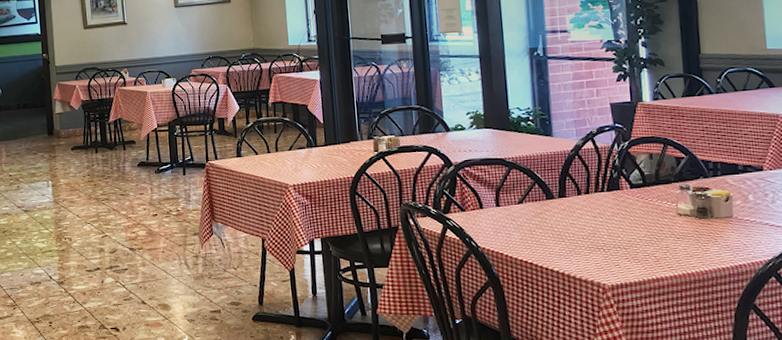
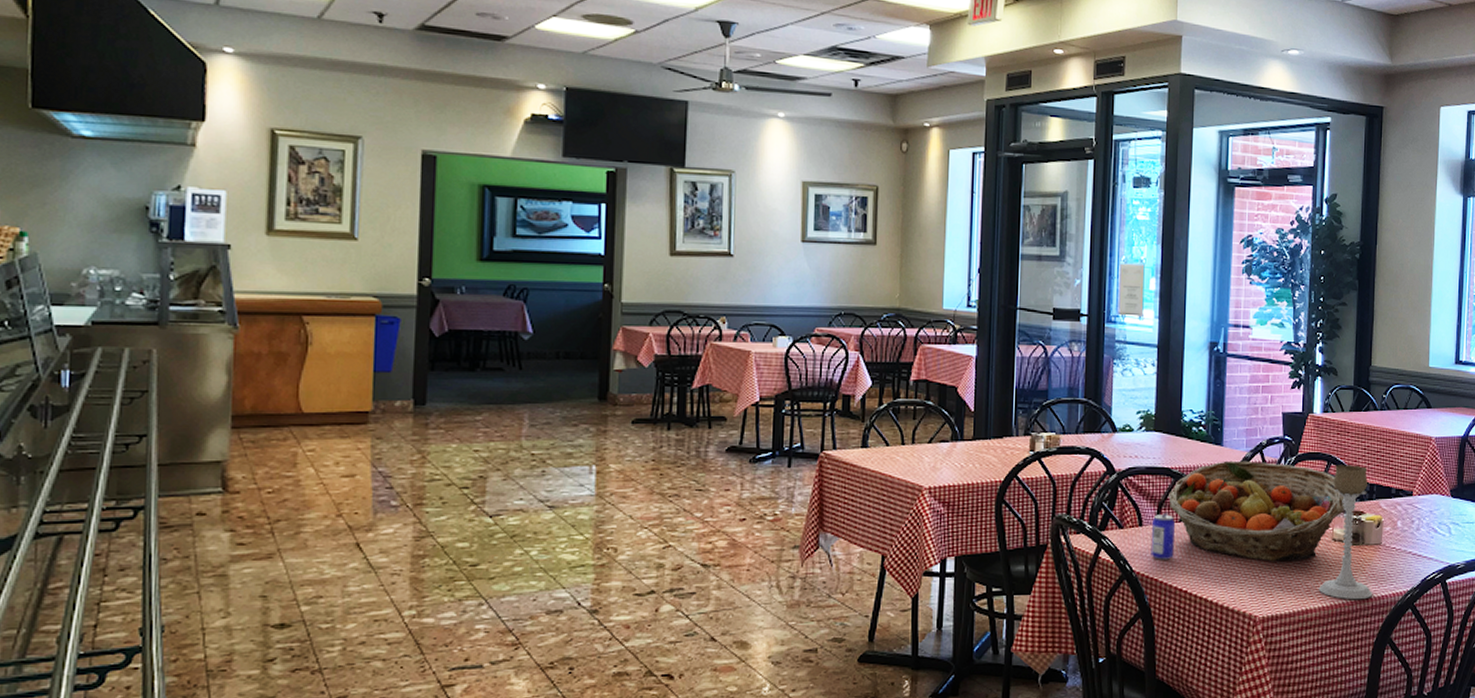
beer can: none [491,196,516,237] -> present [1151,512,1175,560]
fruit basket: none [505,148,687,236] -> present [1168,461,1344,562]
candle holder: none [667,145,728,269] -> present [1318,465,1372,600]

